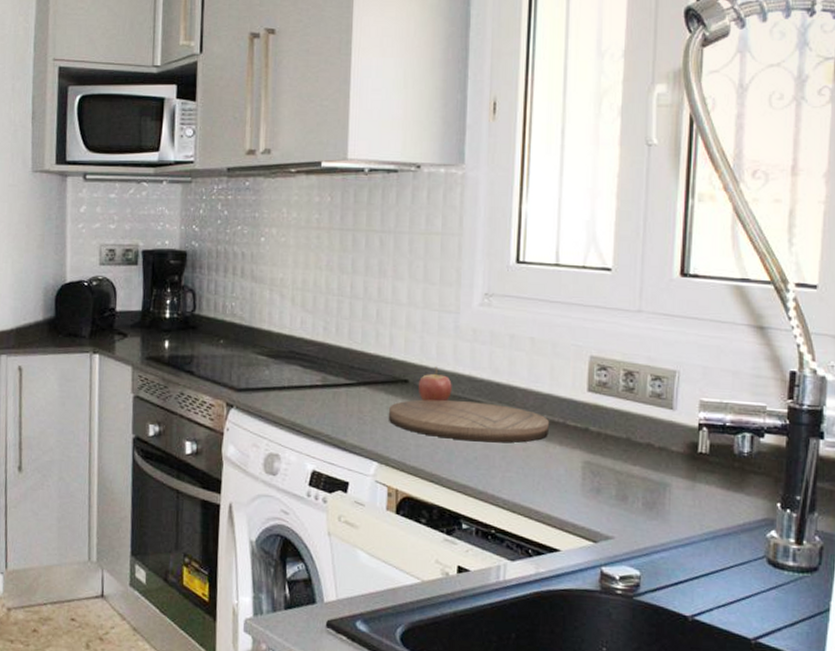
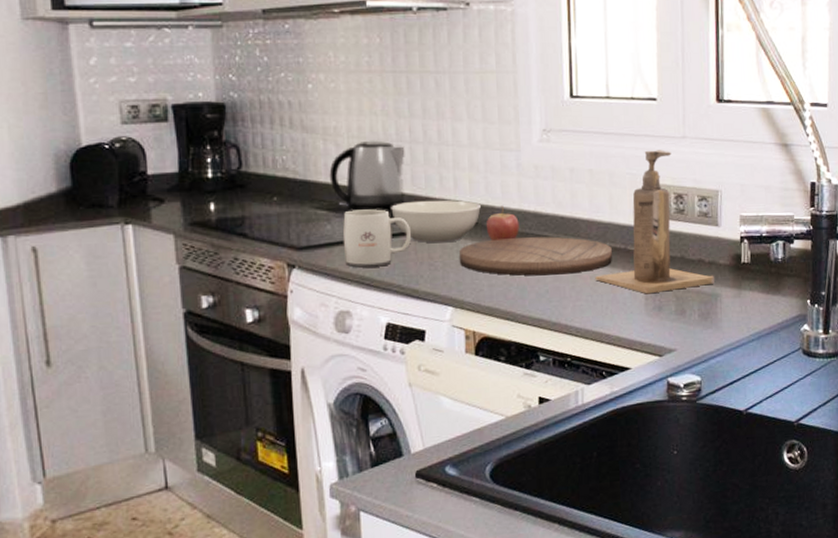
kettle: none [272,293,344,369] -> present [329,140,404,218]
mug: none [278,358,344,415] -> present [342,209,412,268]
bowl: none [326,354,414,398] -> present [391,200,481,243]
soap dispenser: none [528,322,664,474] -> present [595,150,714,294]

